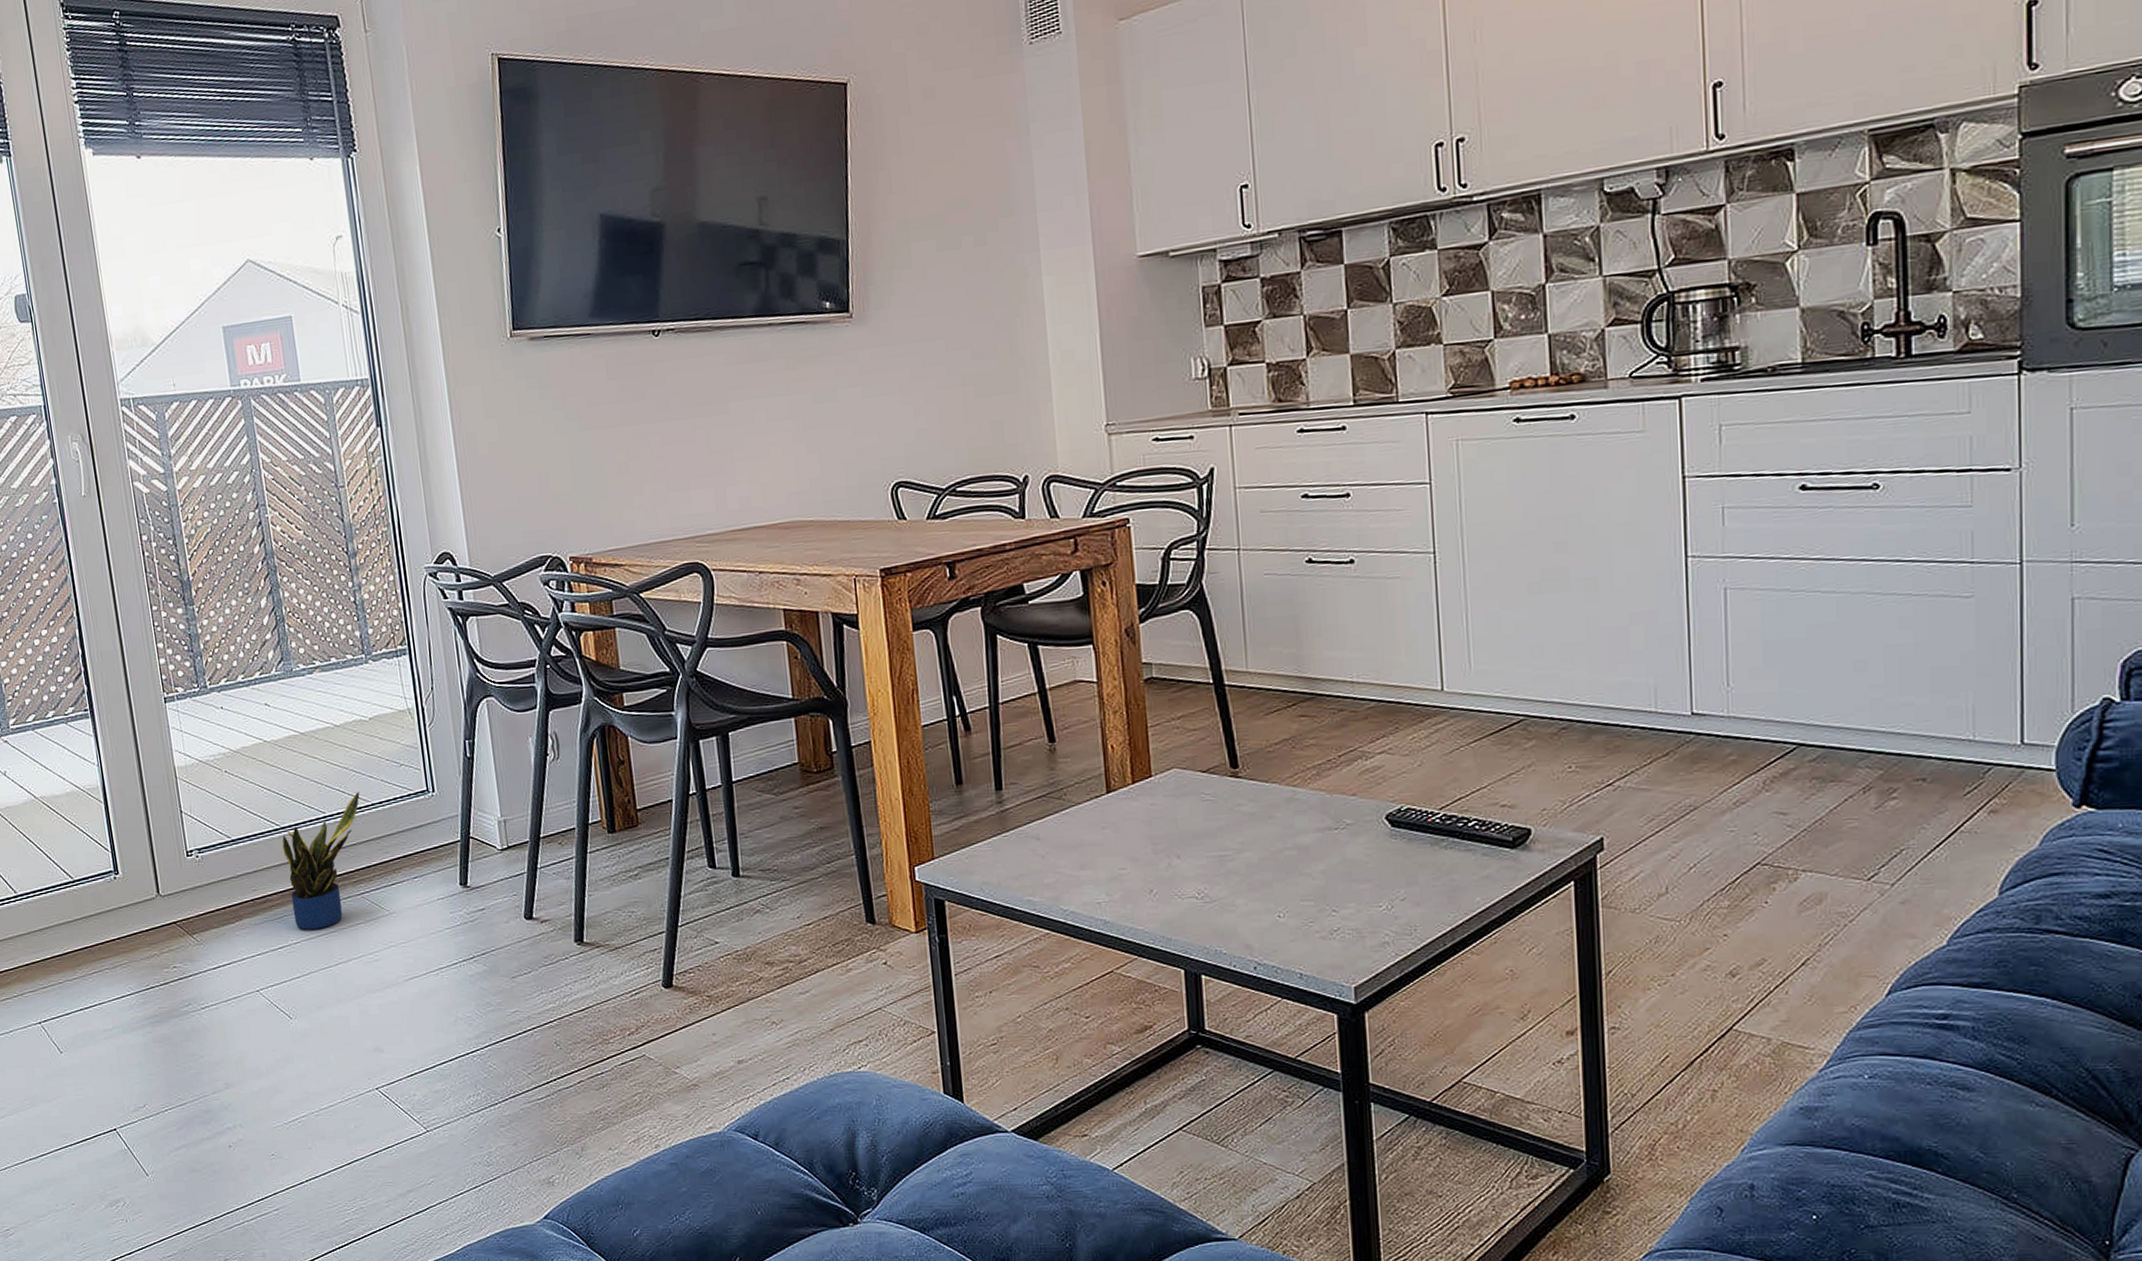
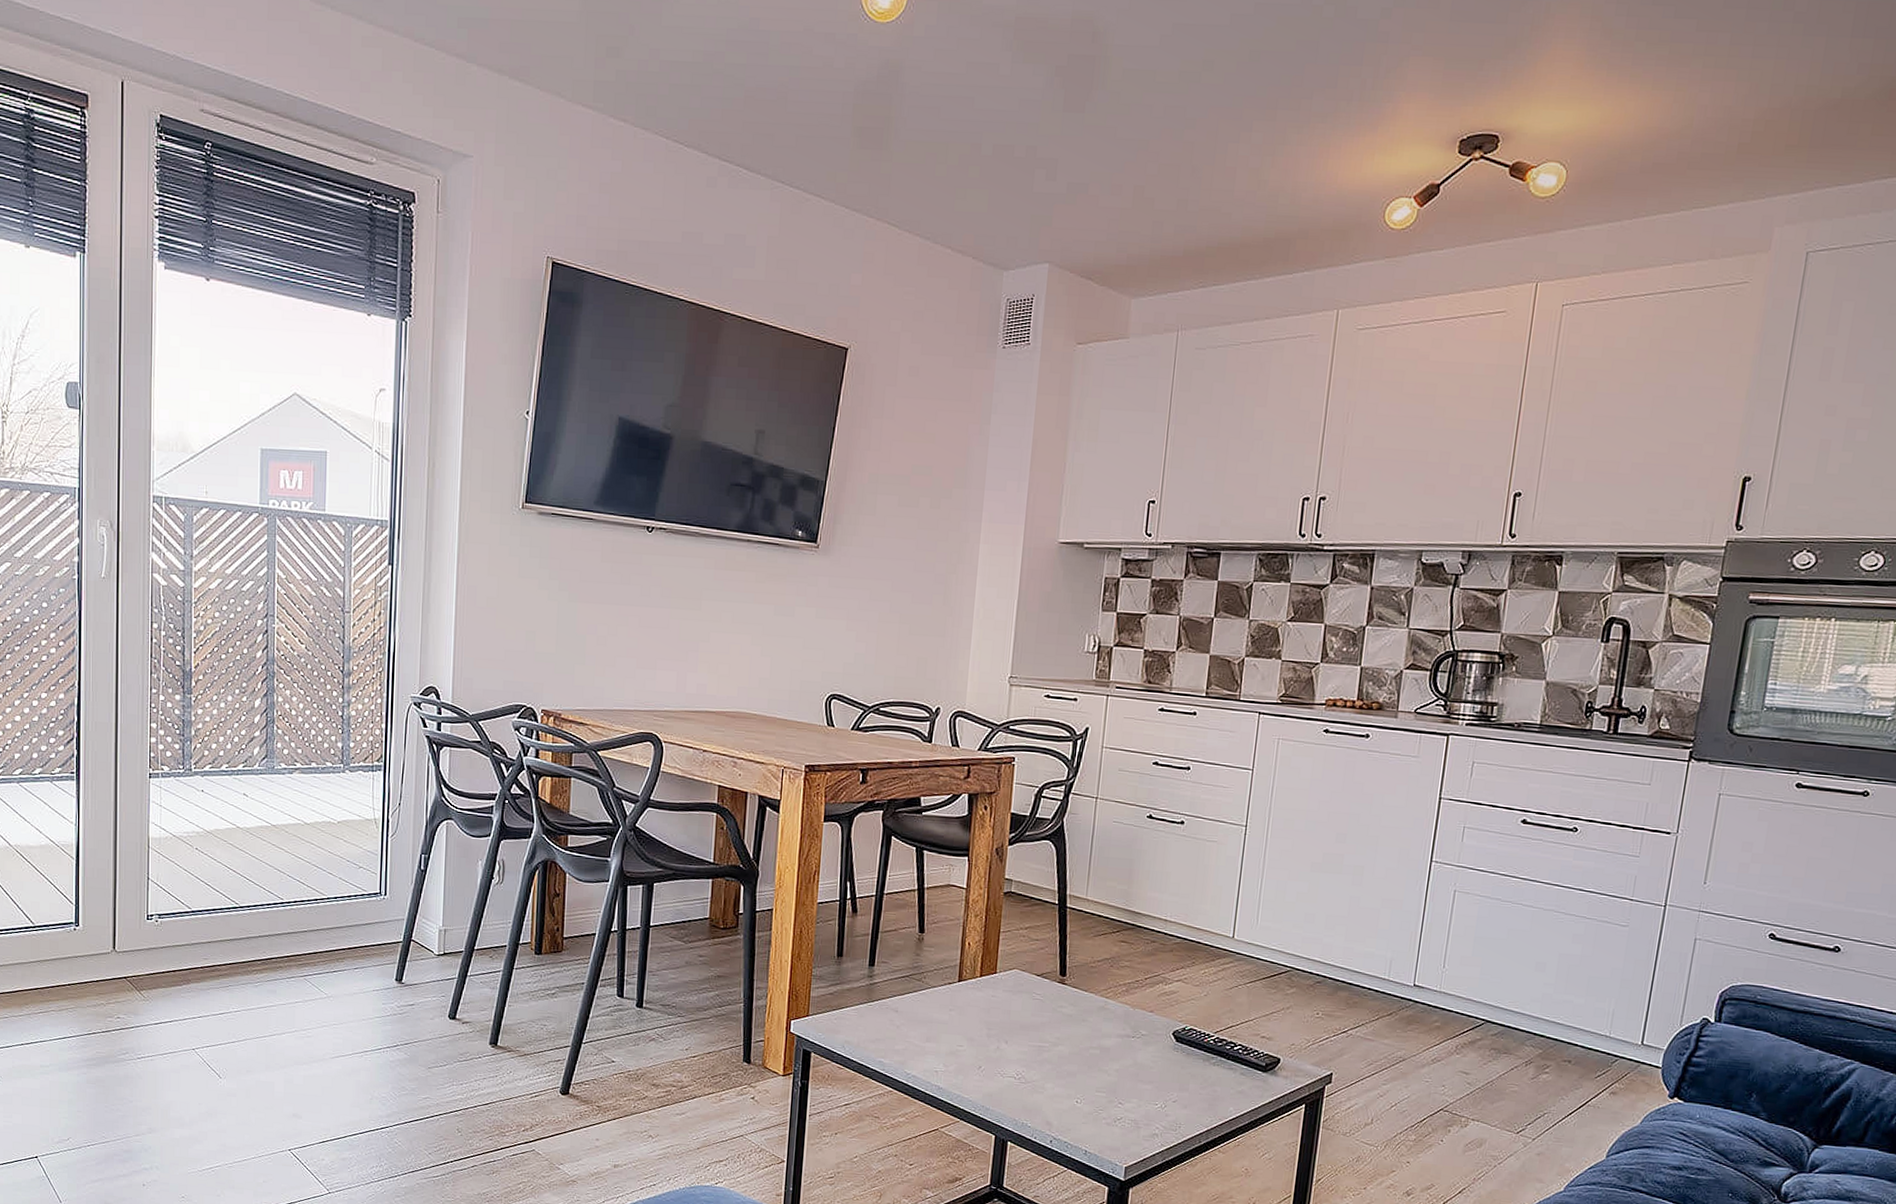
potted plant: present [282,792,360,930] -> none [238,885,318,1002]

